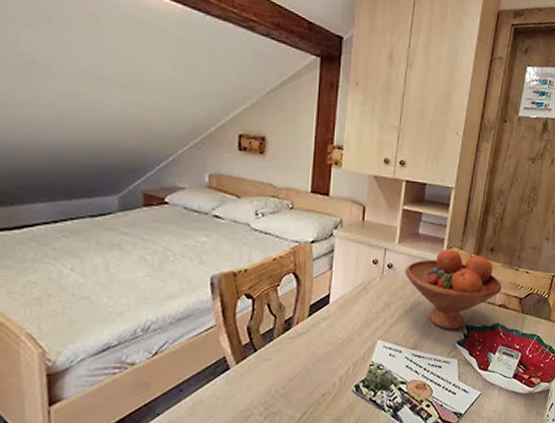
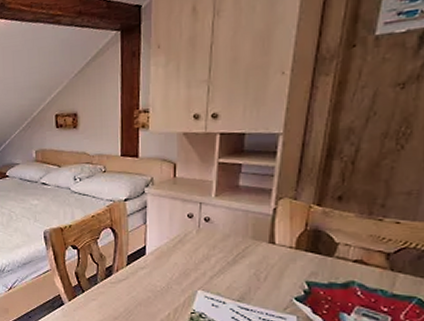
fruit bowl: present [404,248,502,330] -> none [224,199,357,285]

